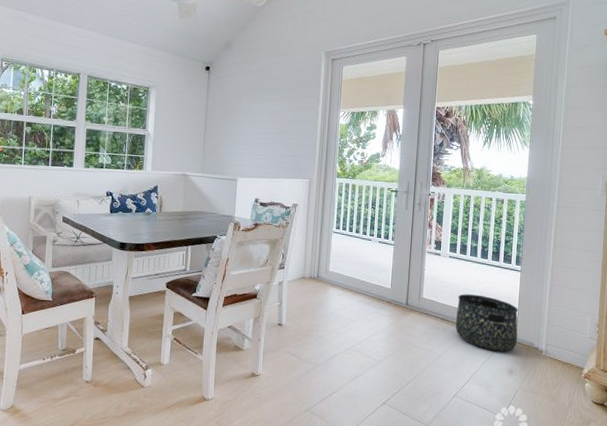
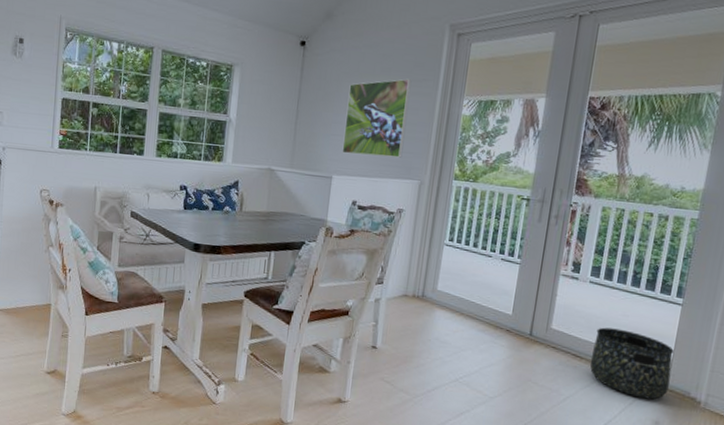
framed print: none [244,96,298,161] -> present [342,78,412,158]

